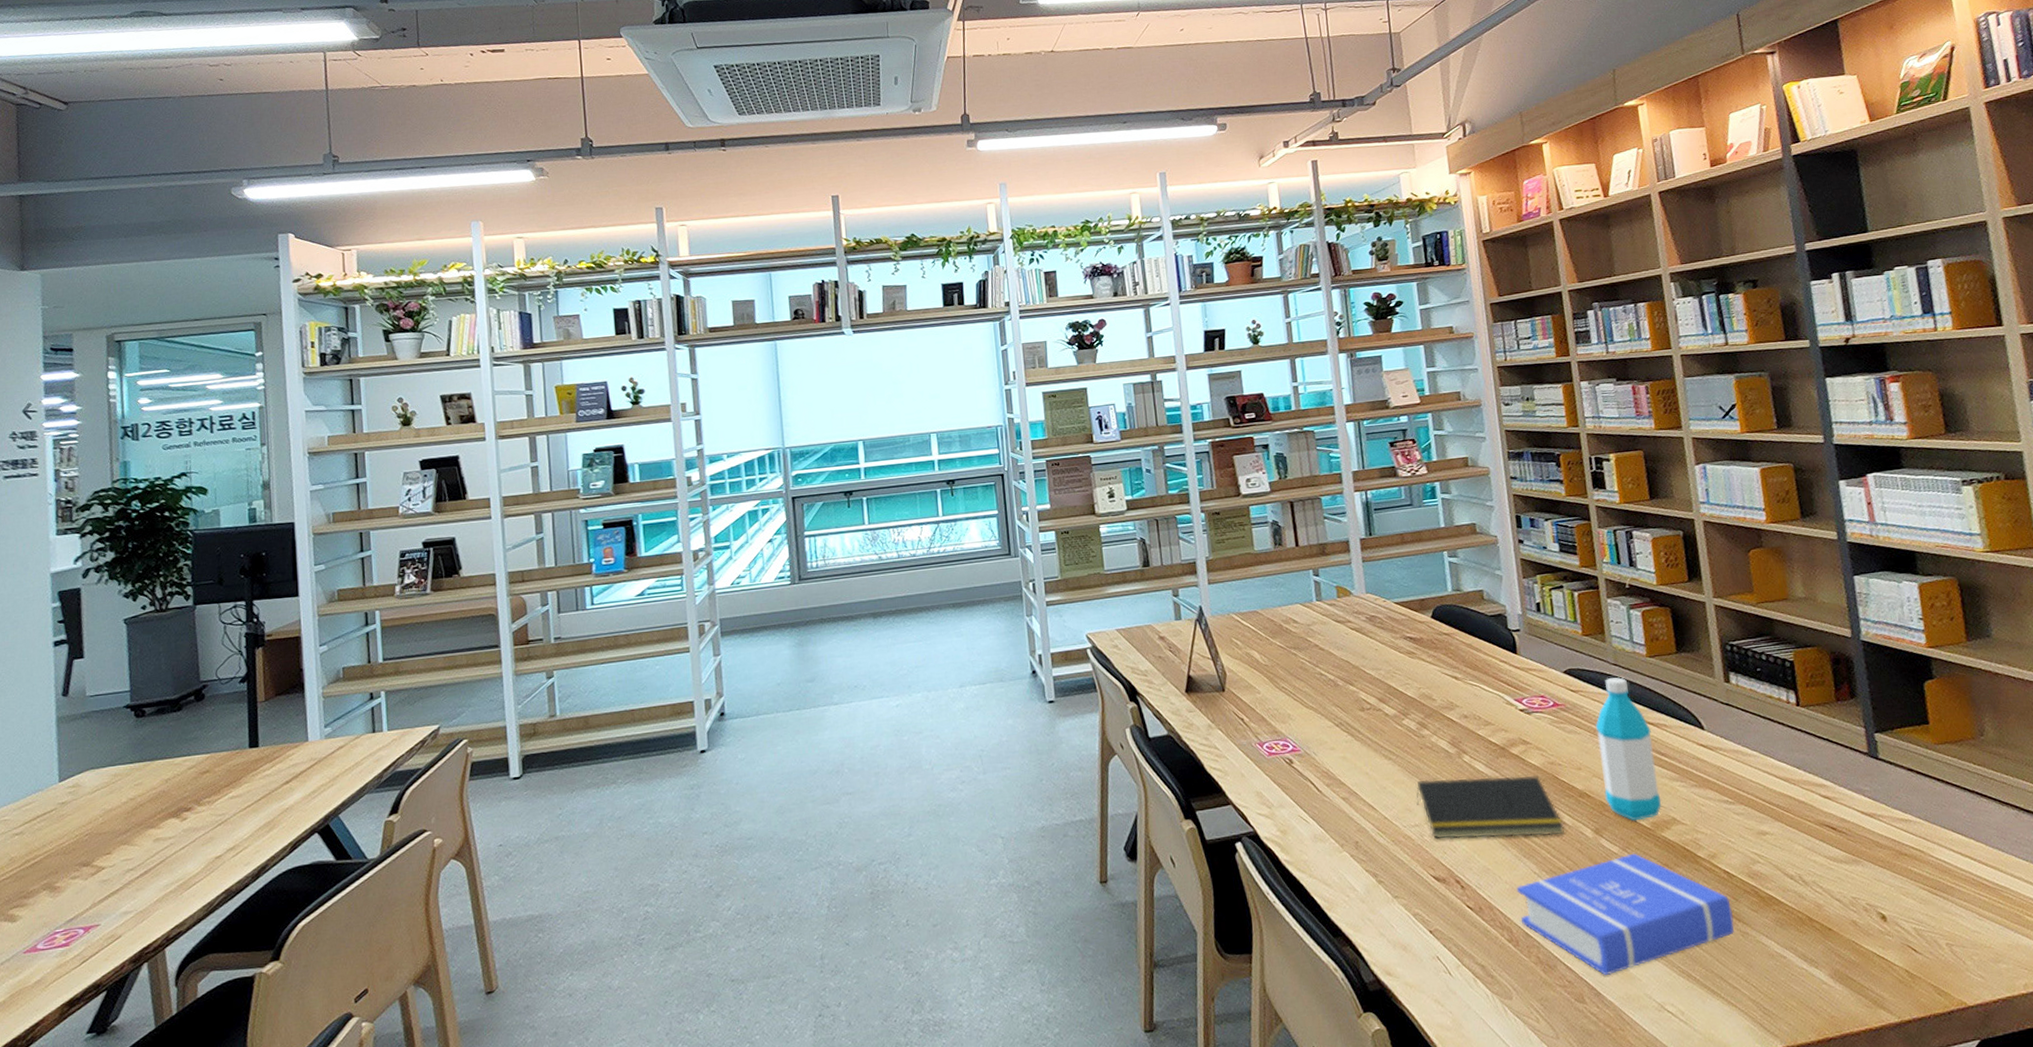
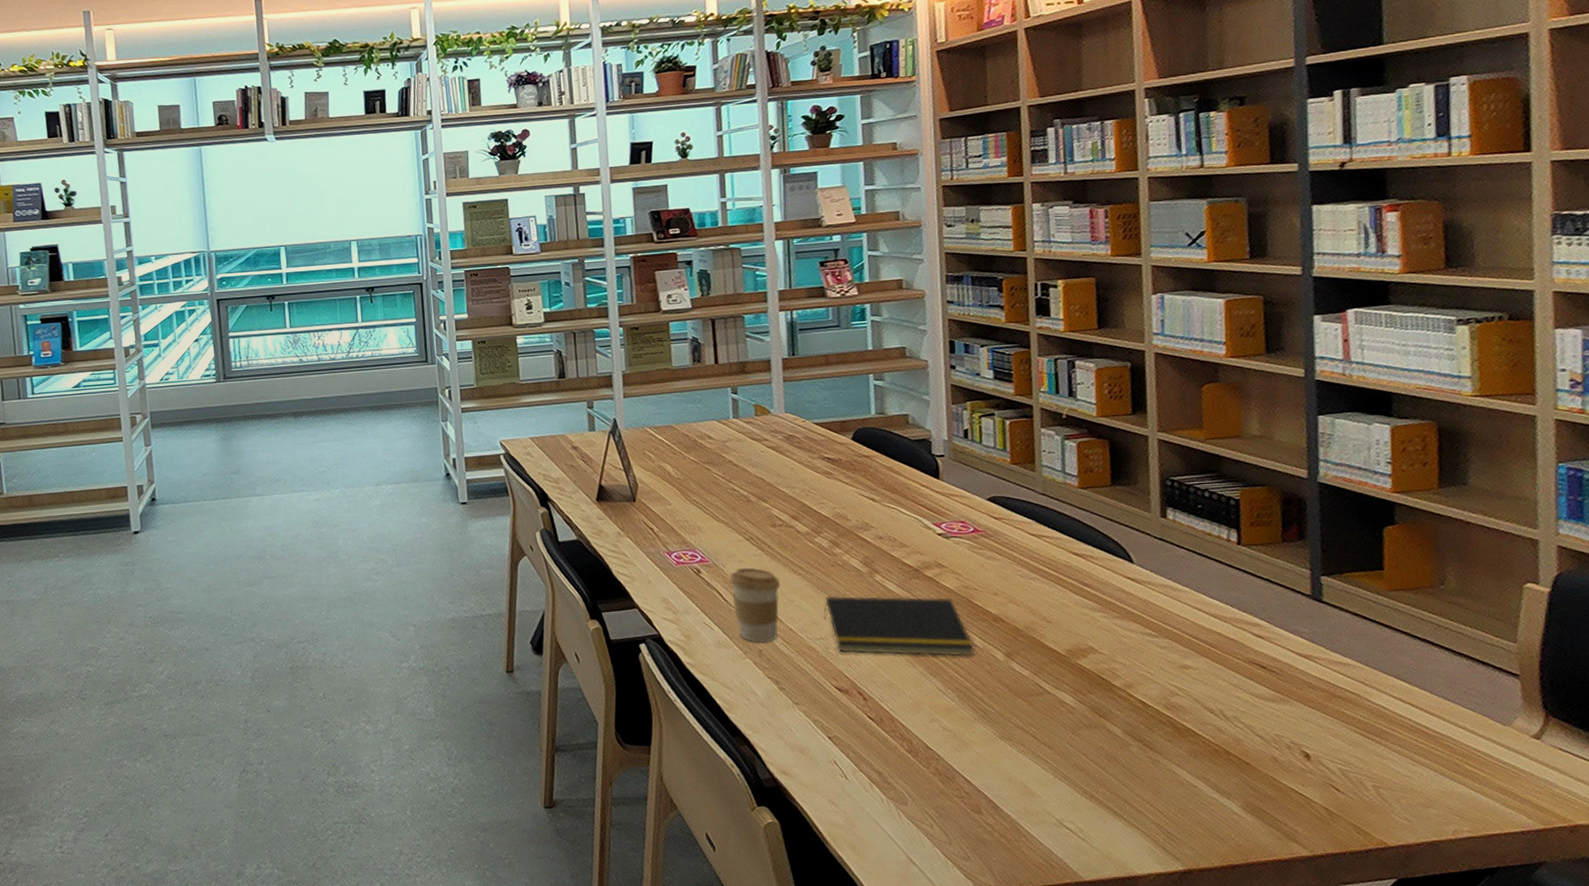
coffee cup: none [1322,754,1373,834] -> present [730,567,780,643]
book: present [1516,853,1734,975] -> none [920,678,1145,790]
water bottle: present [1595,677,1662,821] -> none [1016,507,1080,648]

